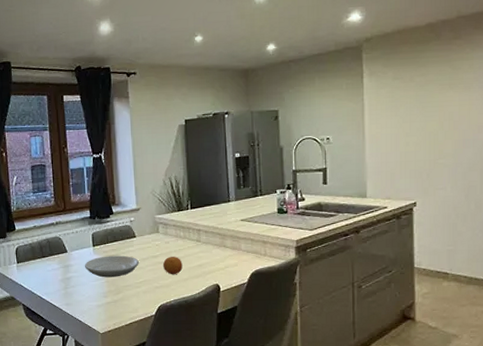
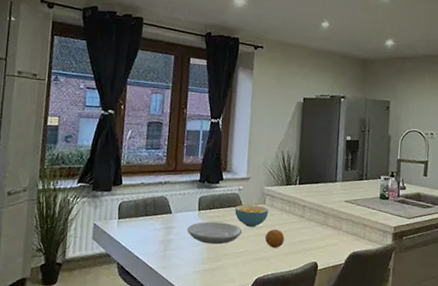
cereal bowl: none [129,234,164,257] -> present [235,204,269,227]

